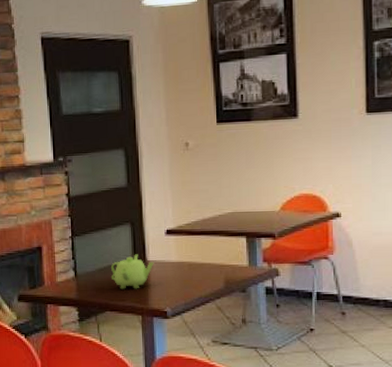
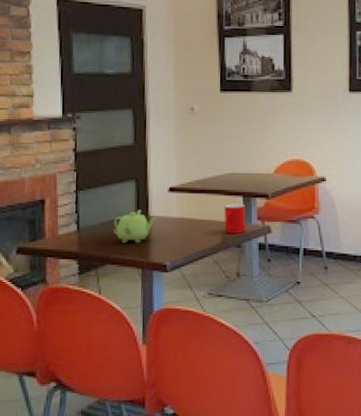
cup: none [226,245,251,277] -> present [224,204,247,233]

